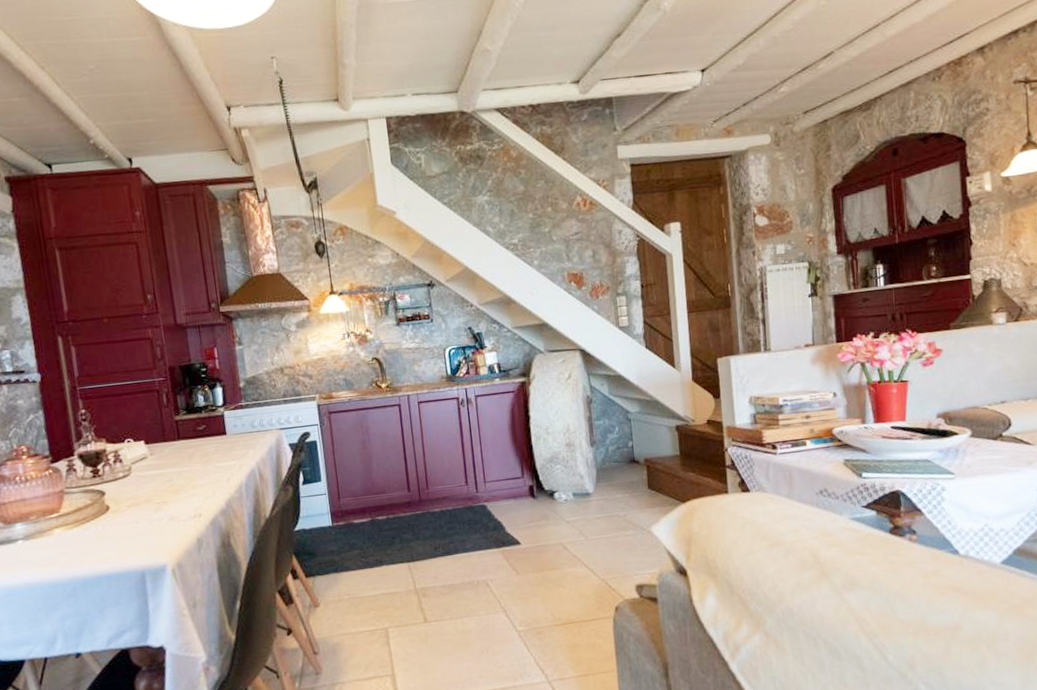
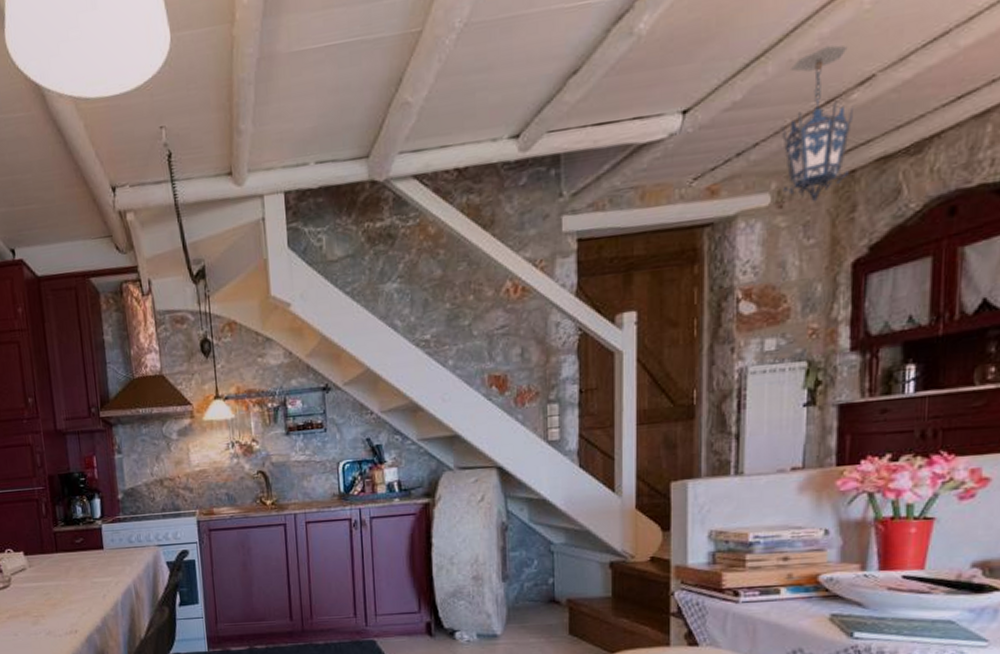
hanging lantern: none [772,29,823,143] -> present [781,45,855,203]

